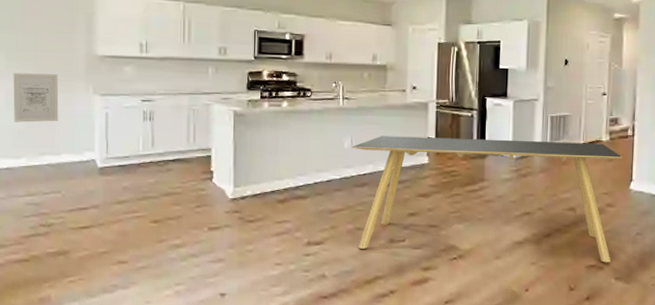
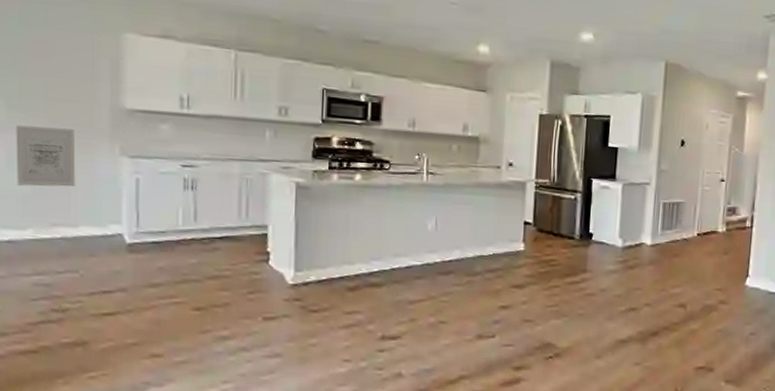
dining table: present [352,136,623,263] -> none [436,217,740,364]

